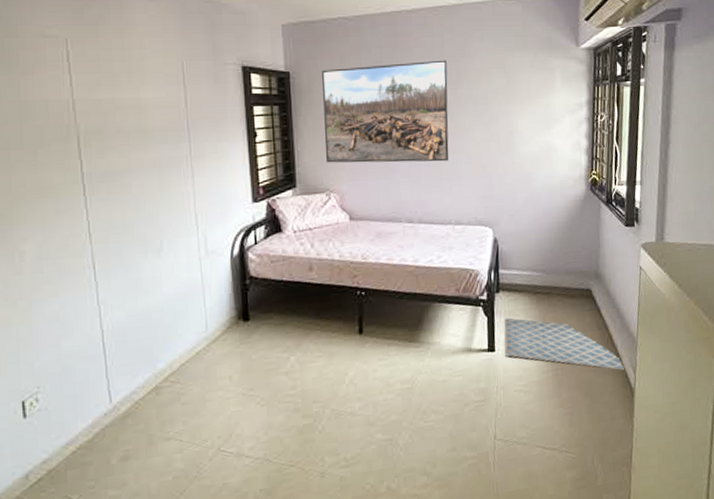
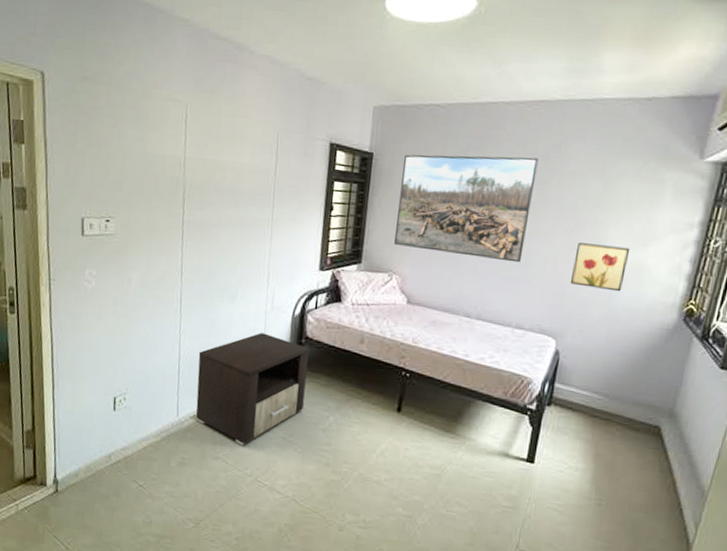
nightstand: none [126,282,260,416] -> present [195,332,310,446]
wall art: none [494,132,538,174] -> present [570,242,630,292]
bath mat: present [504,318,625,371] -> none [545,433,685,523]

